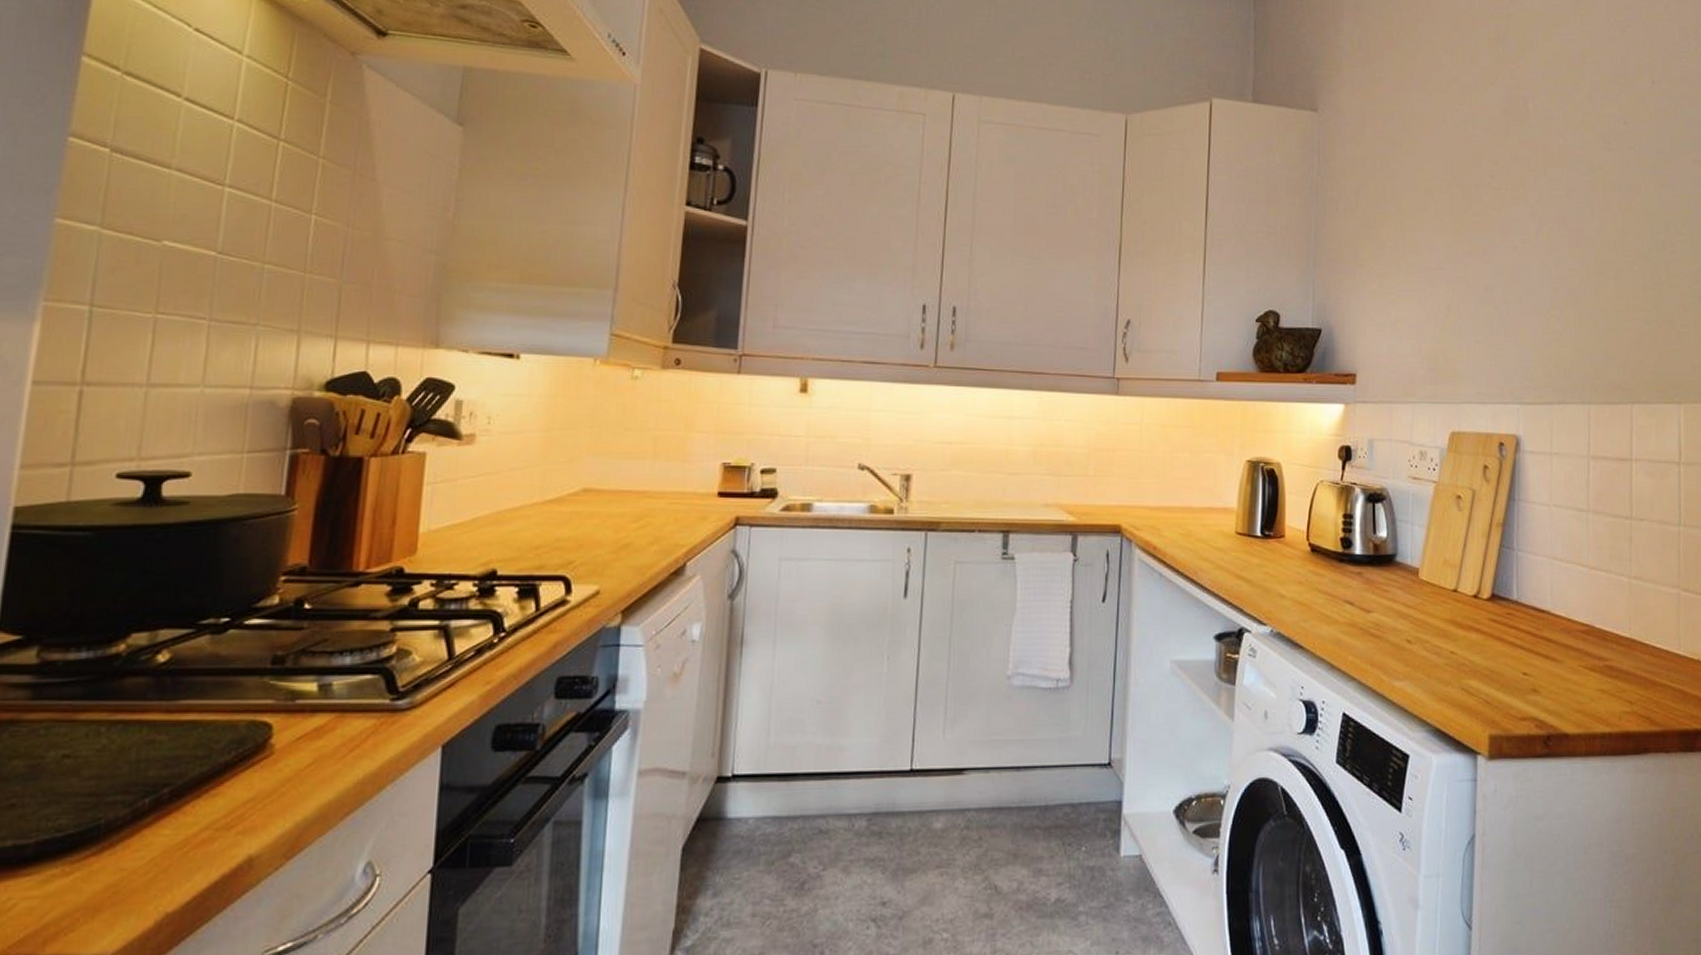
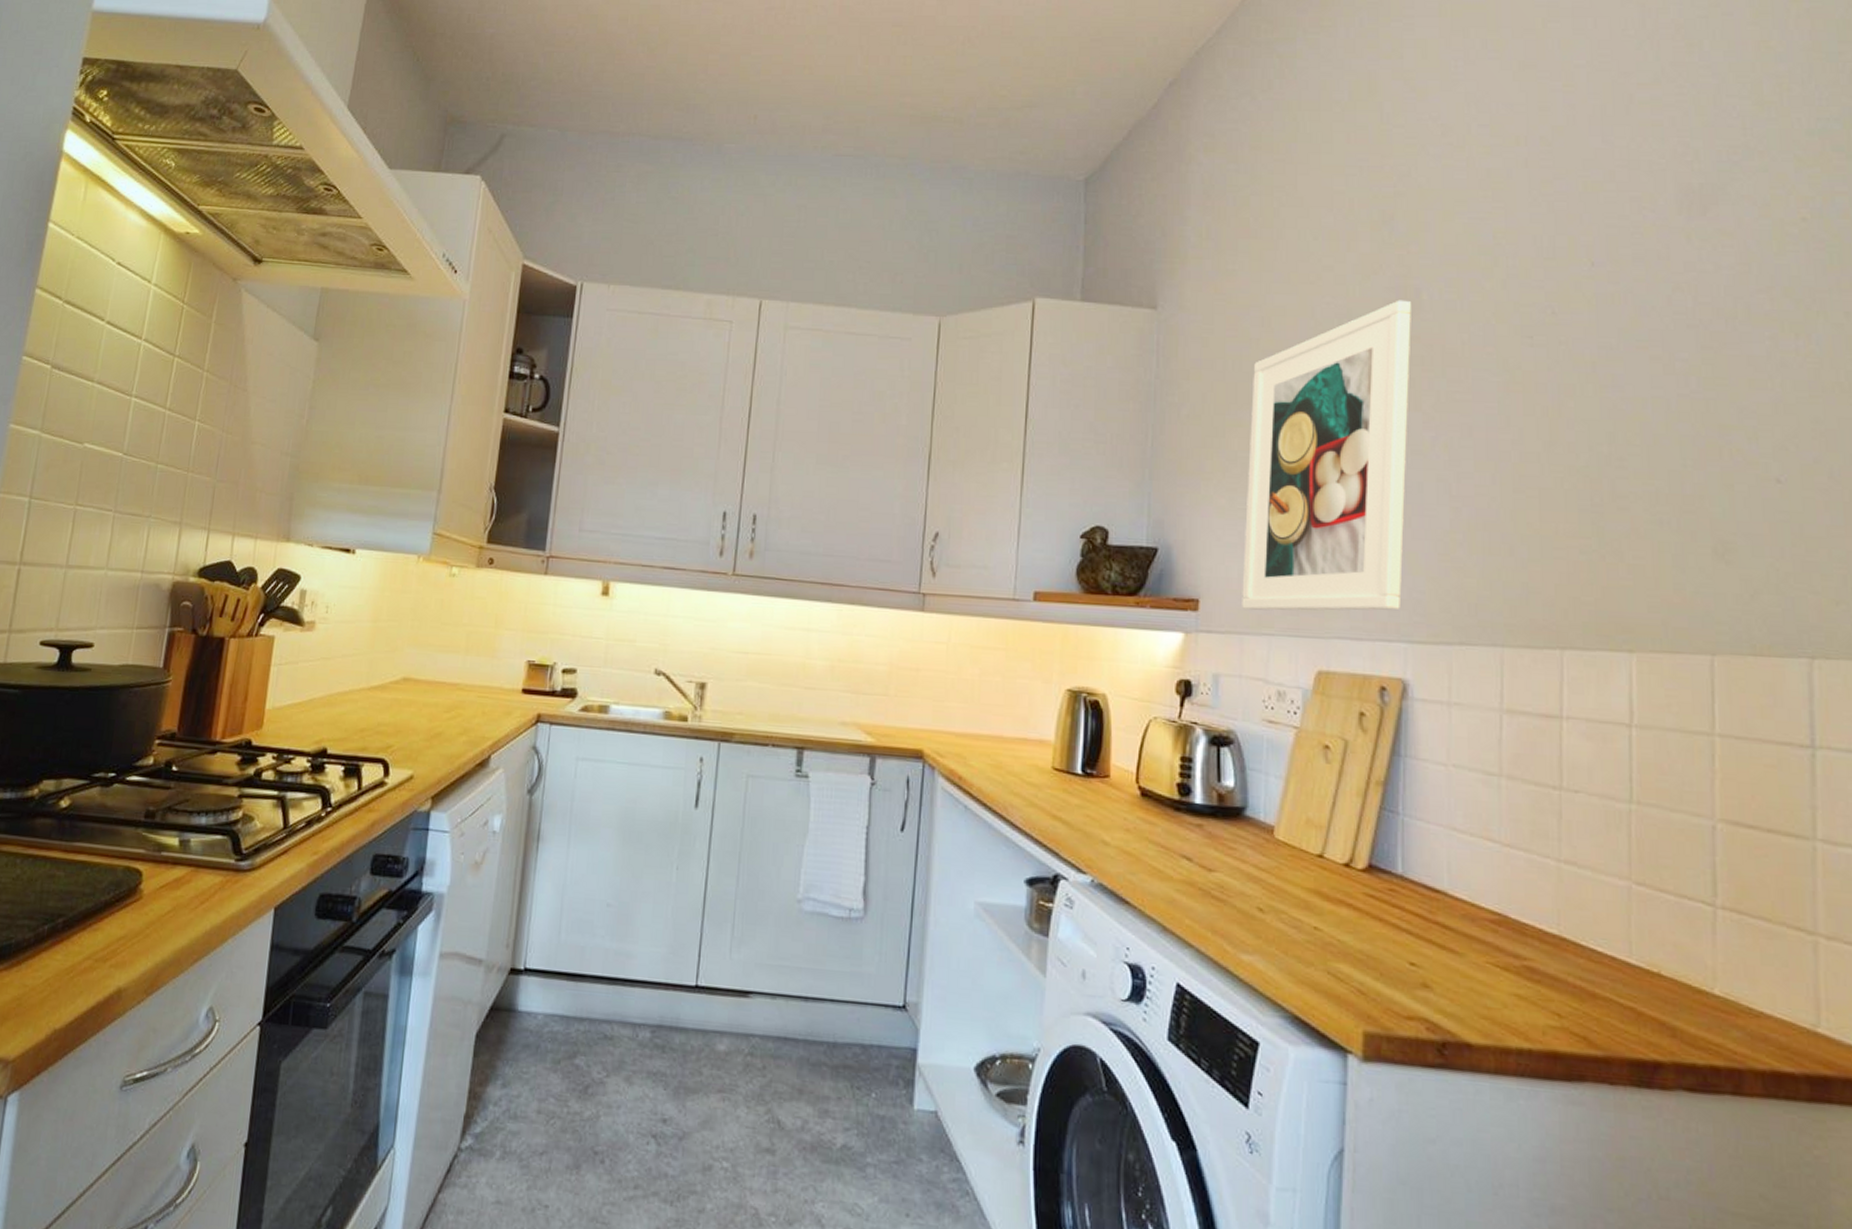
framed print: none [1391,108,1521,382] -> present [1242,300,1411,611]

